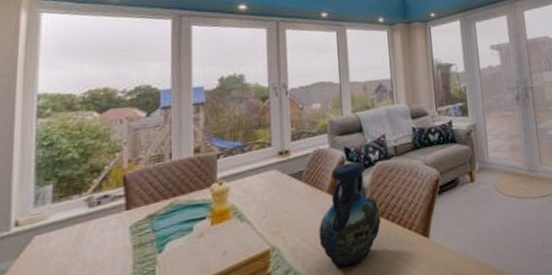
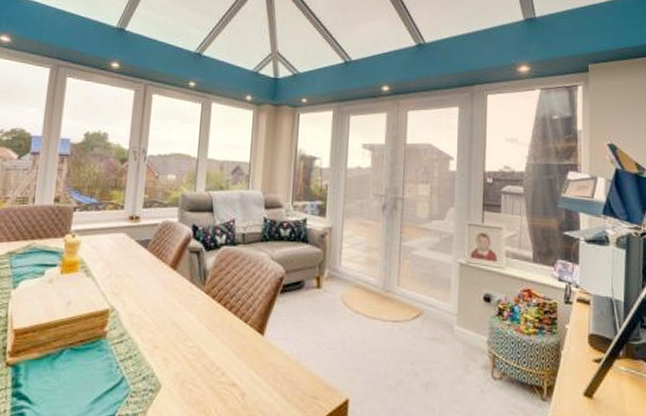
vase: present [319,162,381,267] -> none [155,241,218,344]

